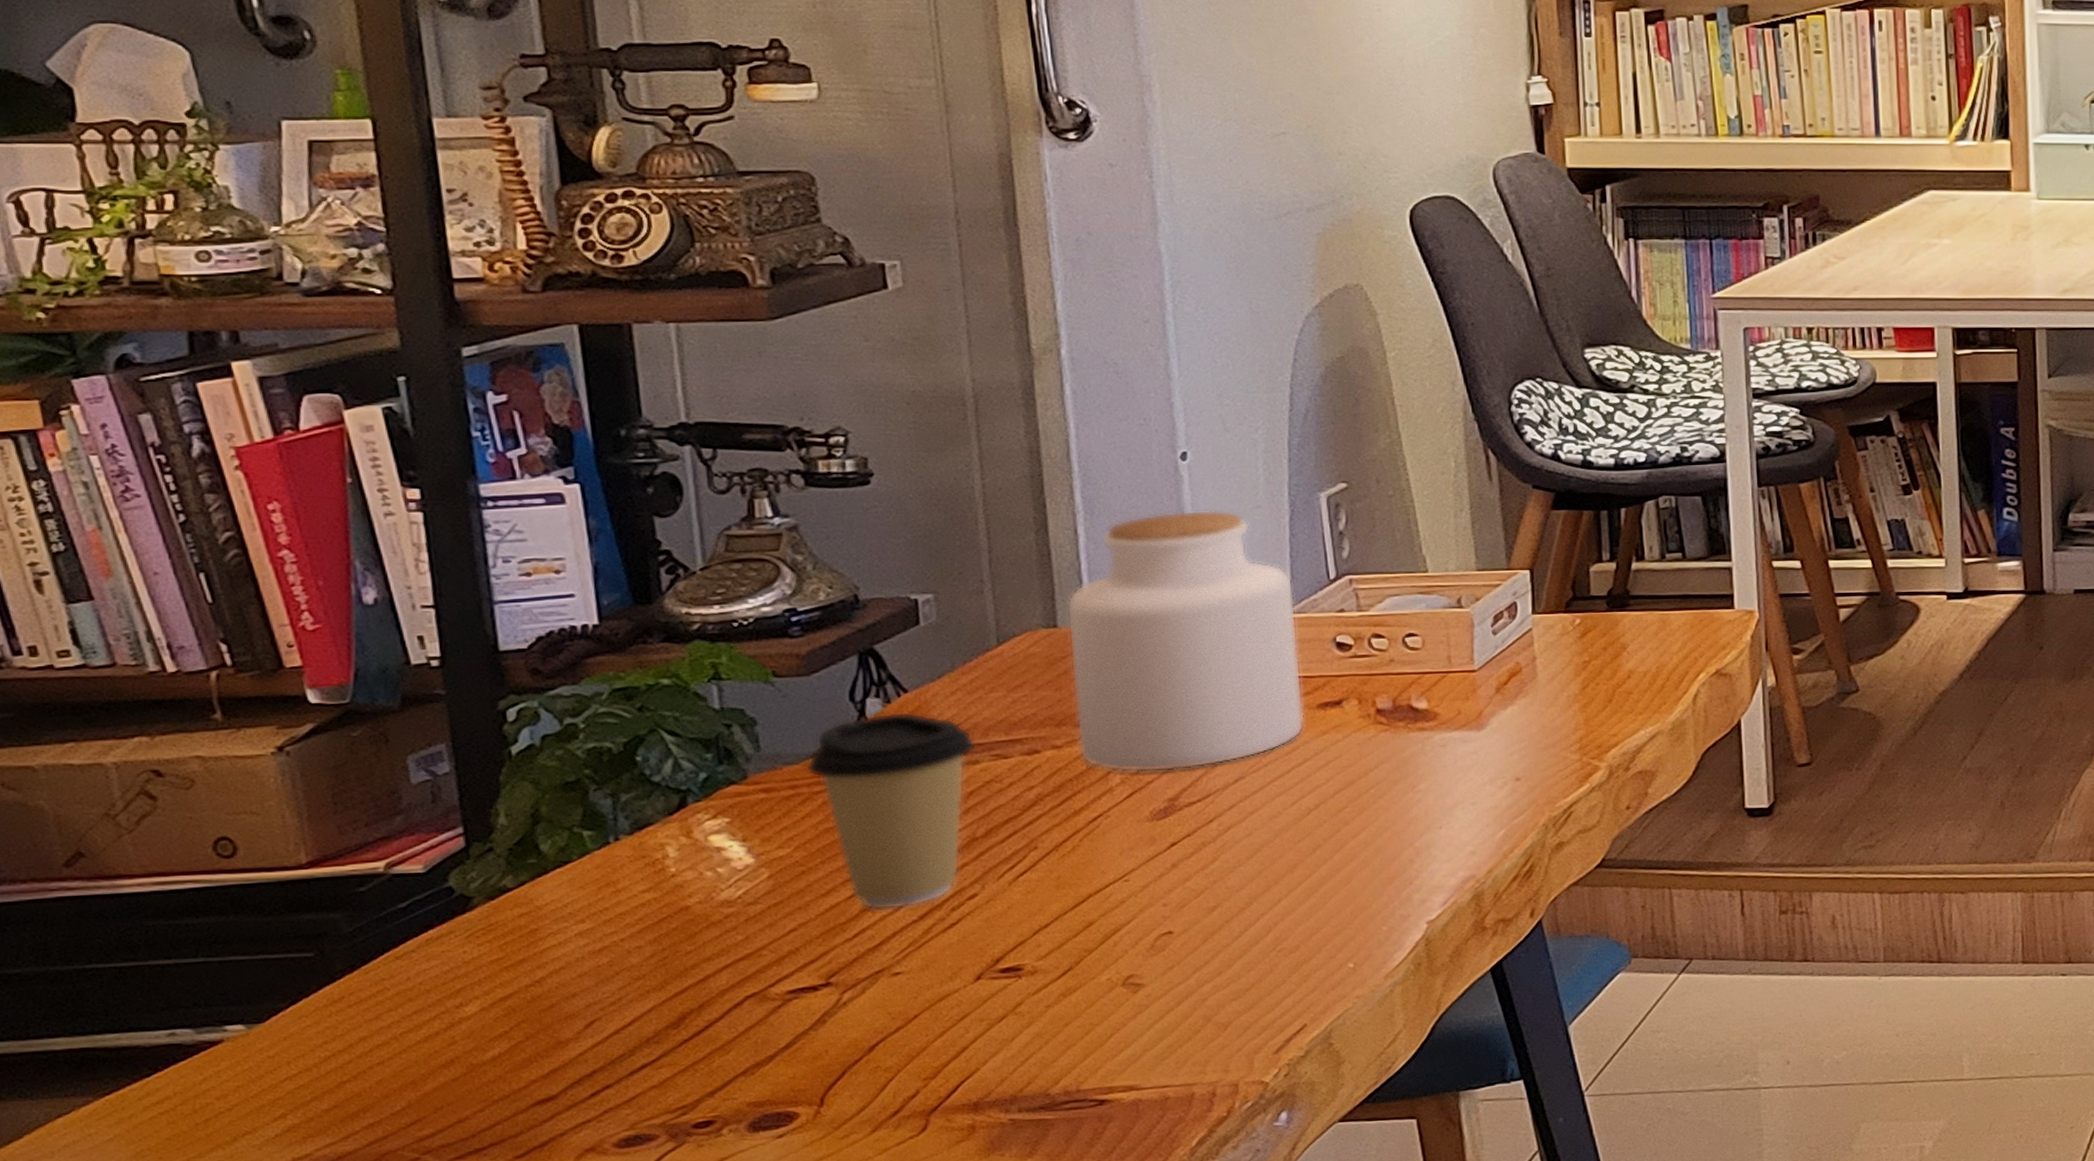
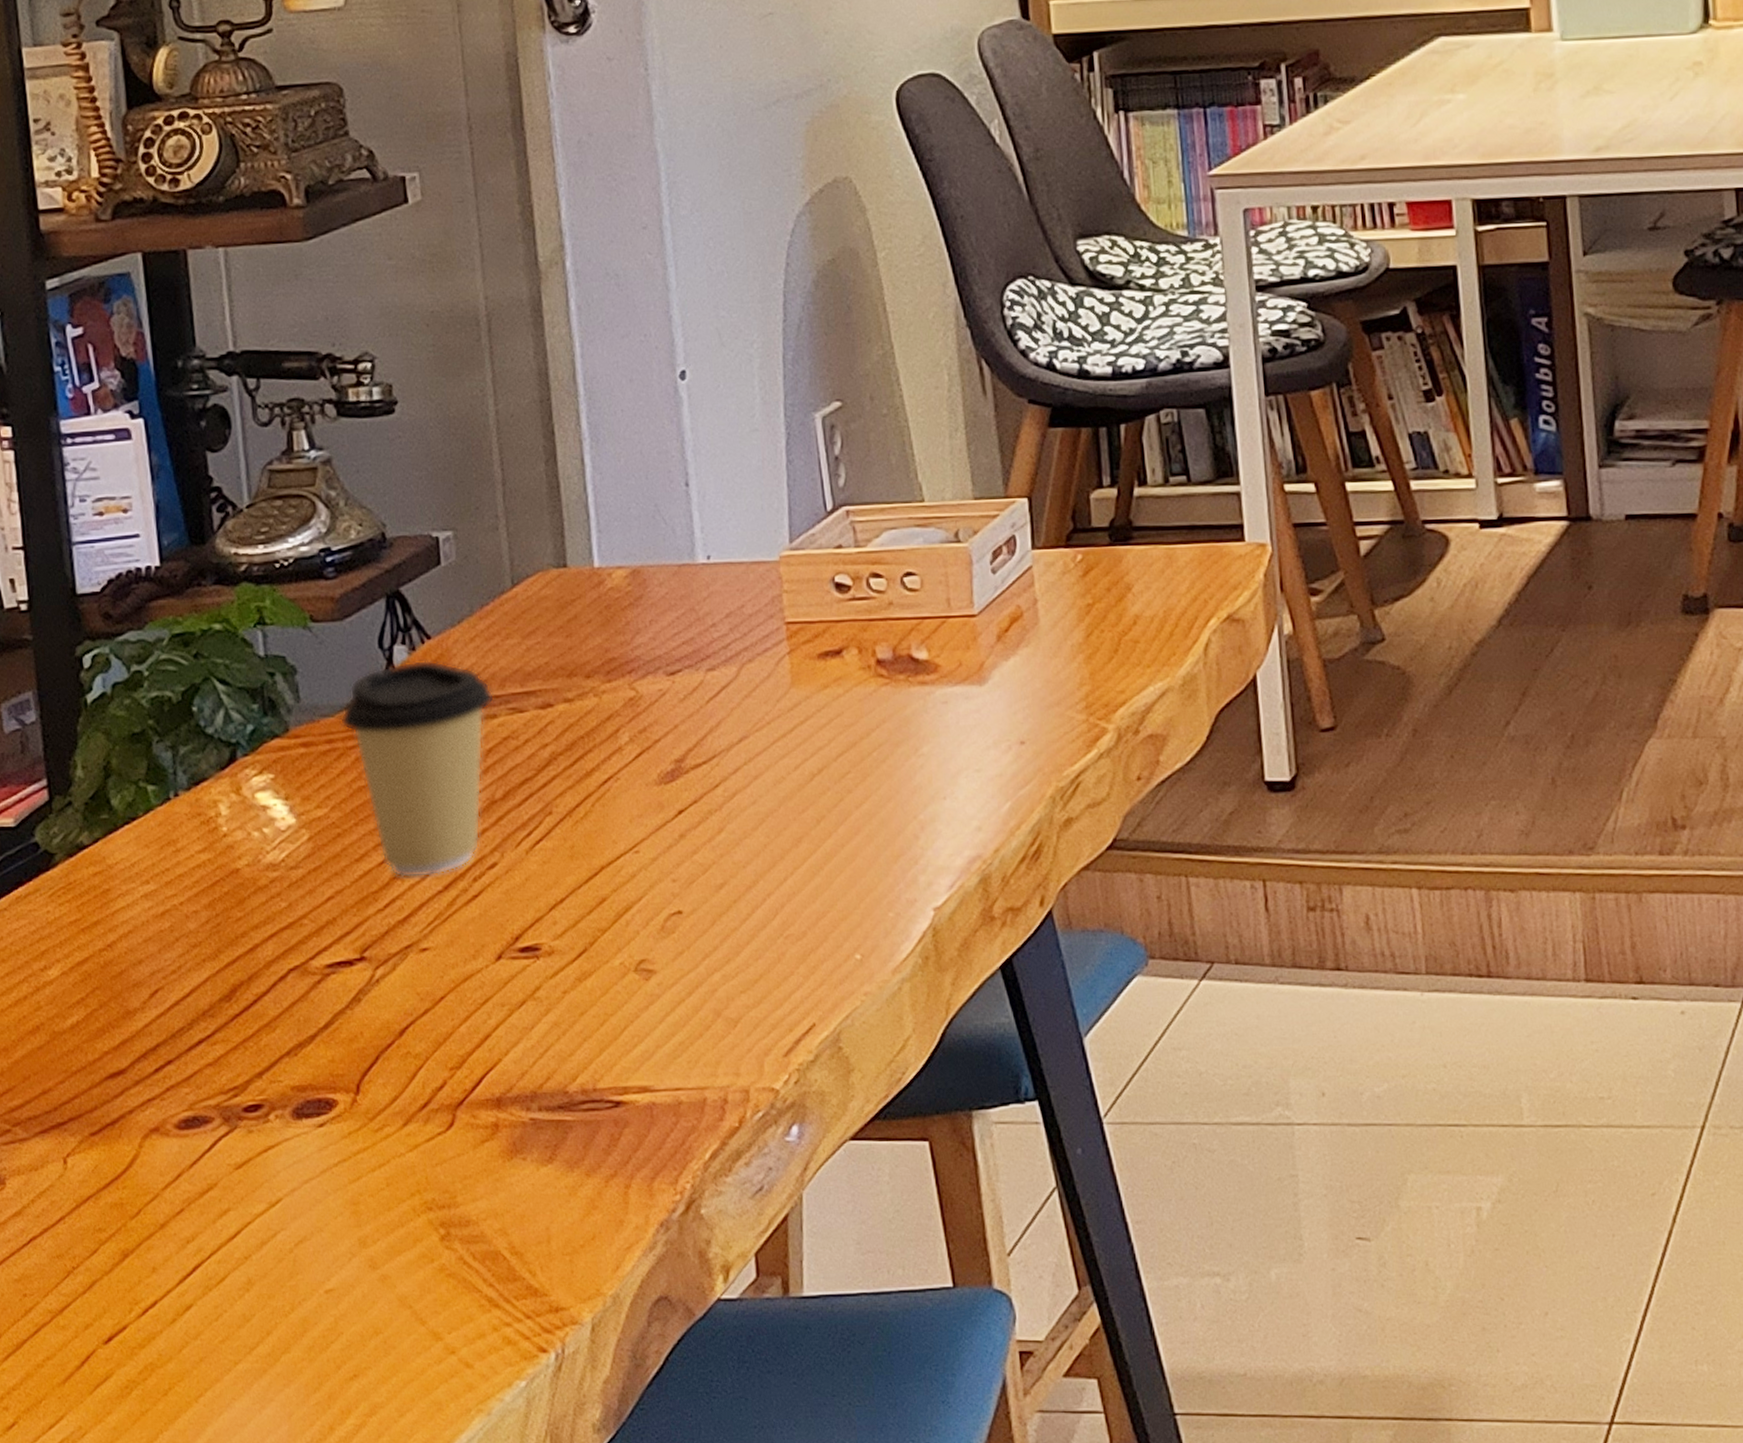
jar: present [1066,510,1305,772] -> none [575,434,806,730]

